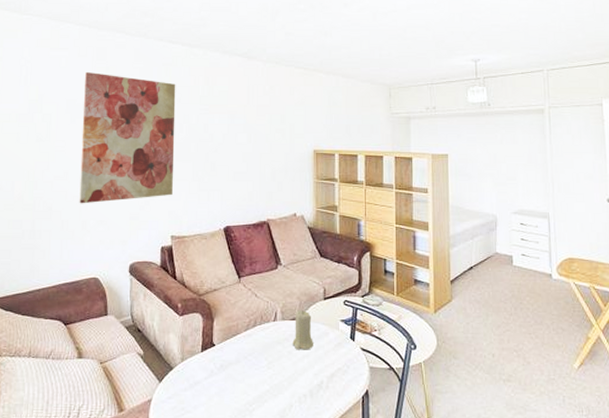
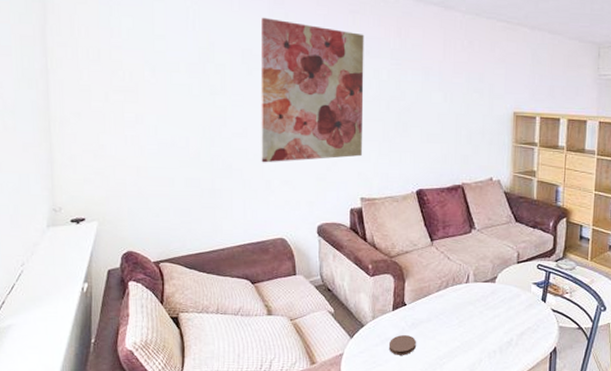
coaster: none [197,378,225,401] -> present [388,335,416,355]
candle: present [292,310,313,350] -> none [484,273,505,310]

